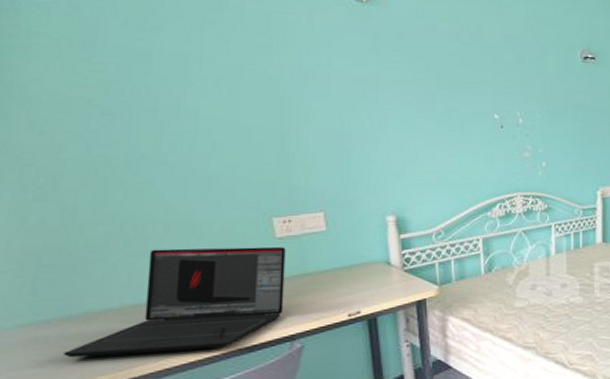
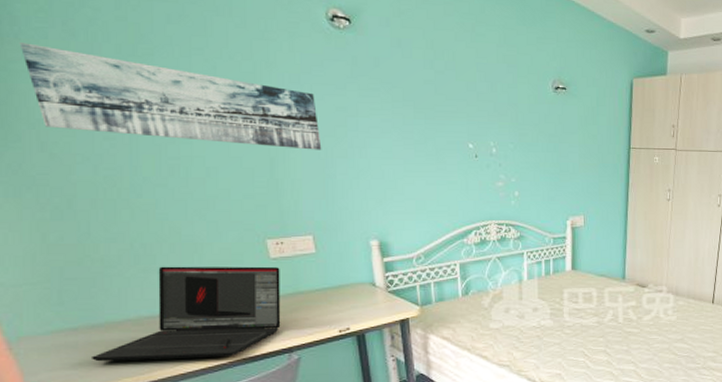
wall art: none [18,18,338,123] -> present [19,42,322,150]

